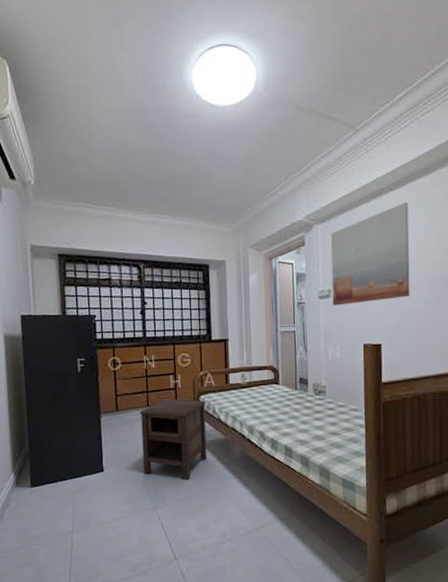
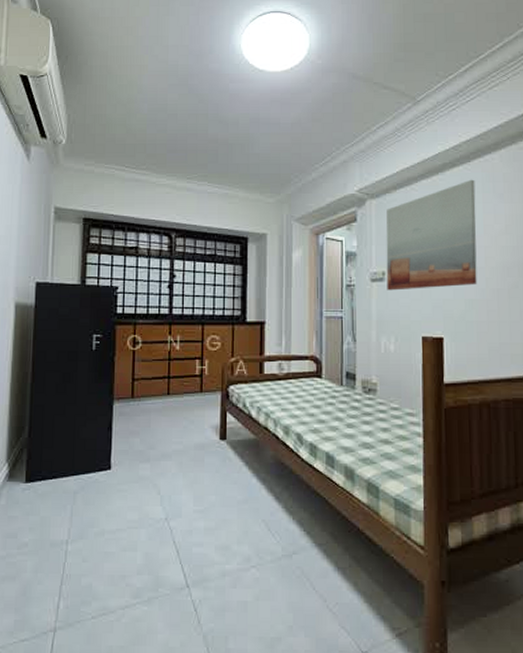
nightstand: present [139,399,207,481] -> none [157,387,236,487]

